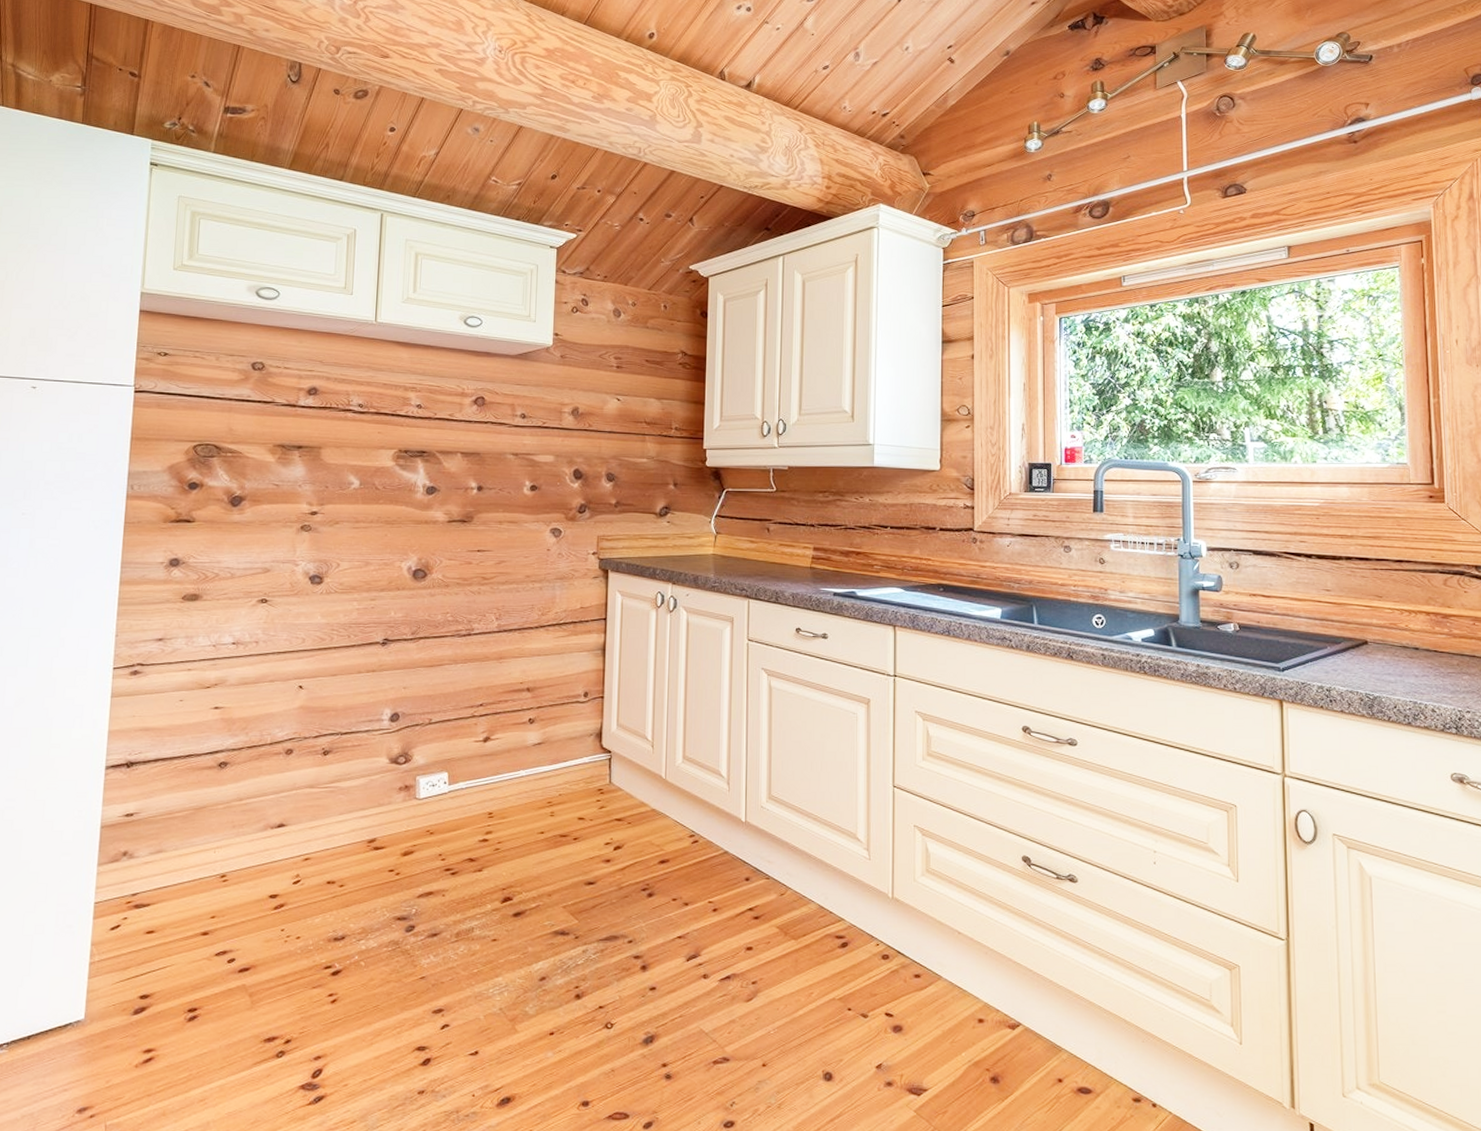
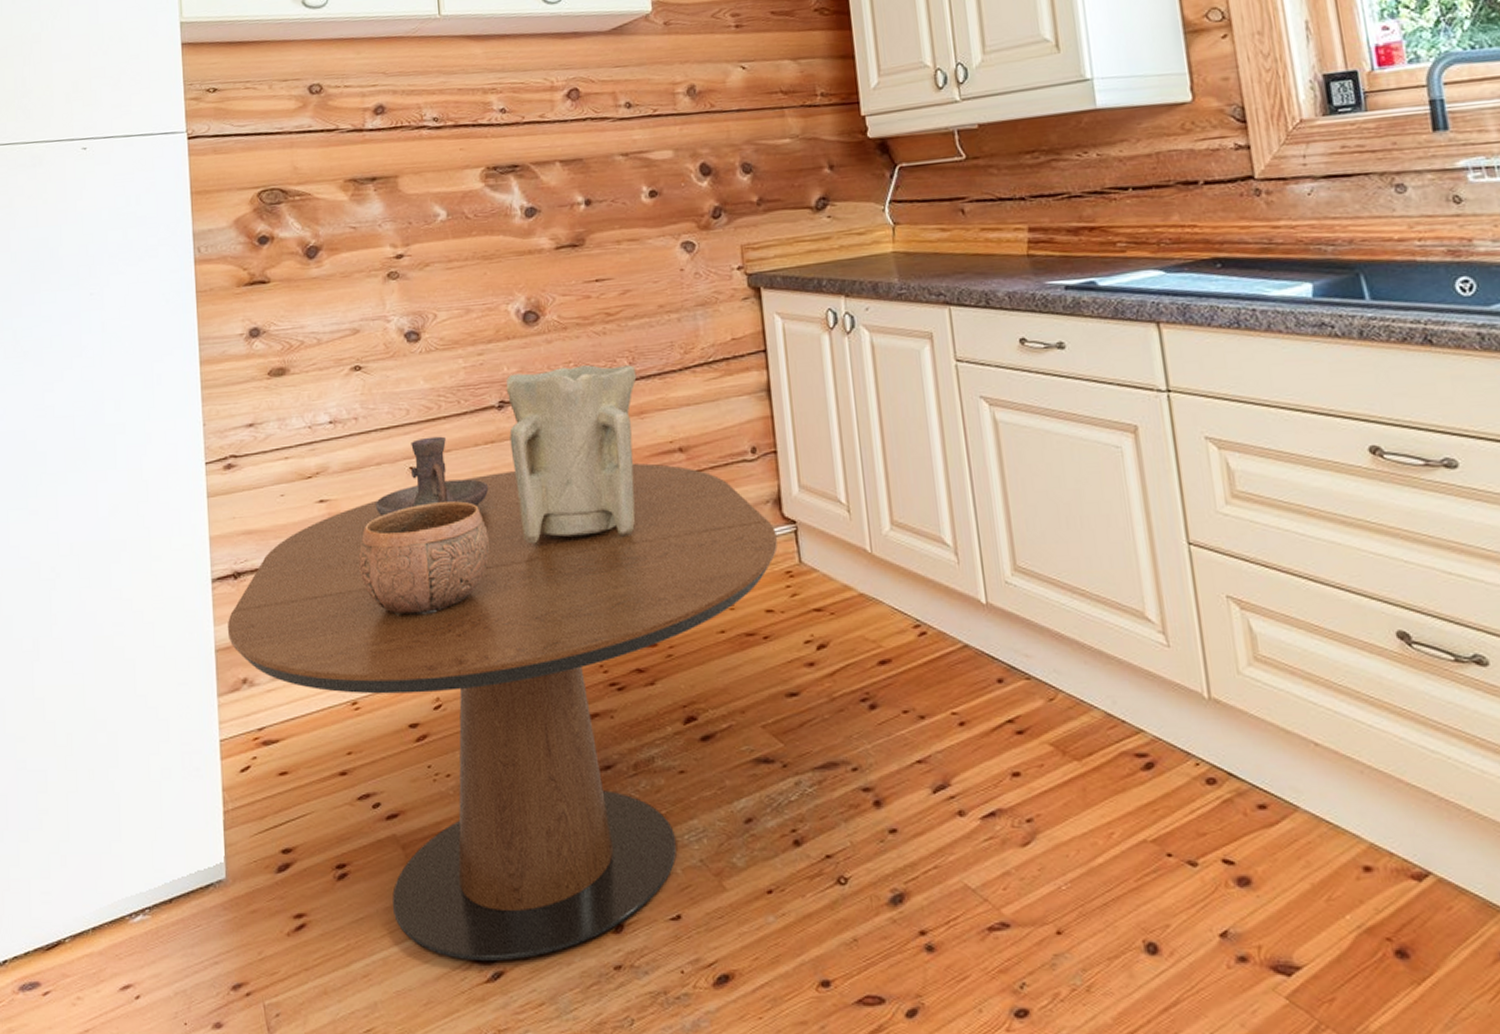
dining table: none [115,696,595,1087] -> present [228,463,778,961]
bowl: none [242,716,360,807] -> present [358,501,490,617]
candle holder: none [264,662,366,724] -> present [375,436,489,516]
vase: none [388,616,501,755] -> present [506,365,637,544]

